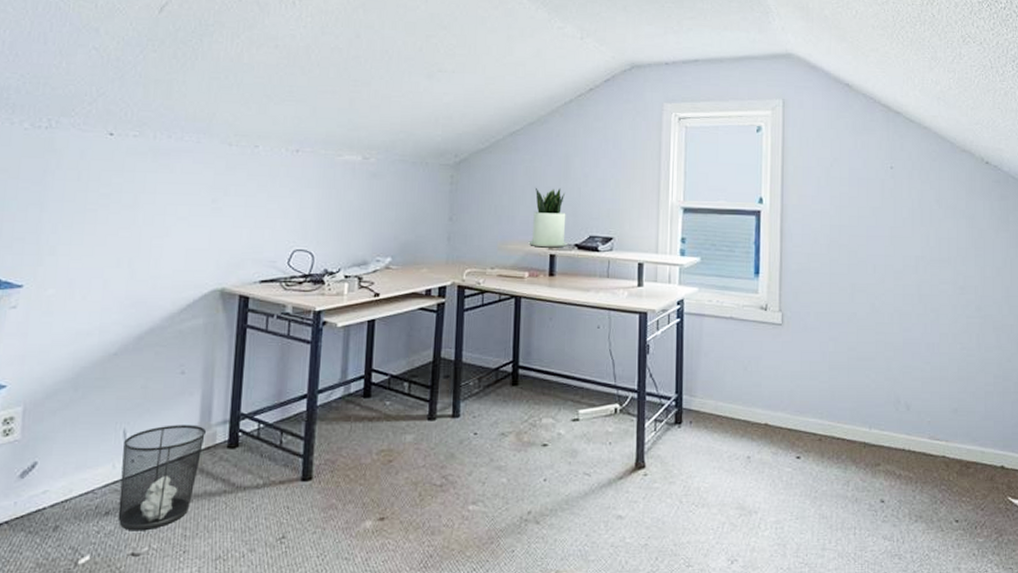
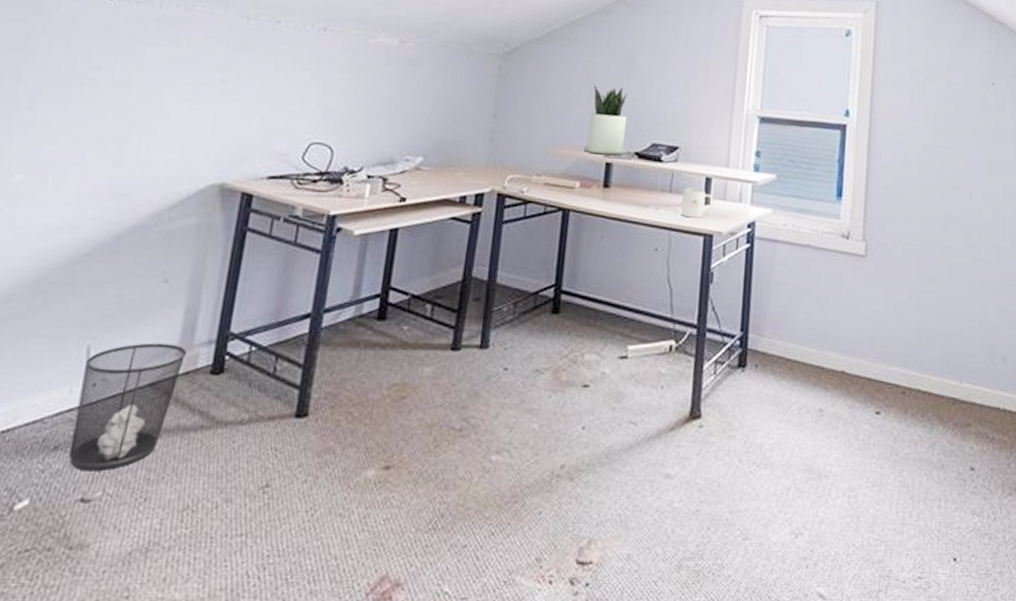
mug: none [618,272,647,299] -> present [681,187,715,218]

